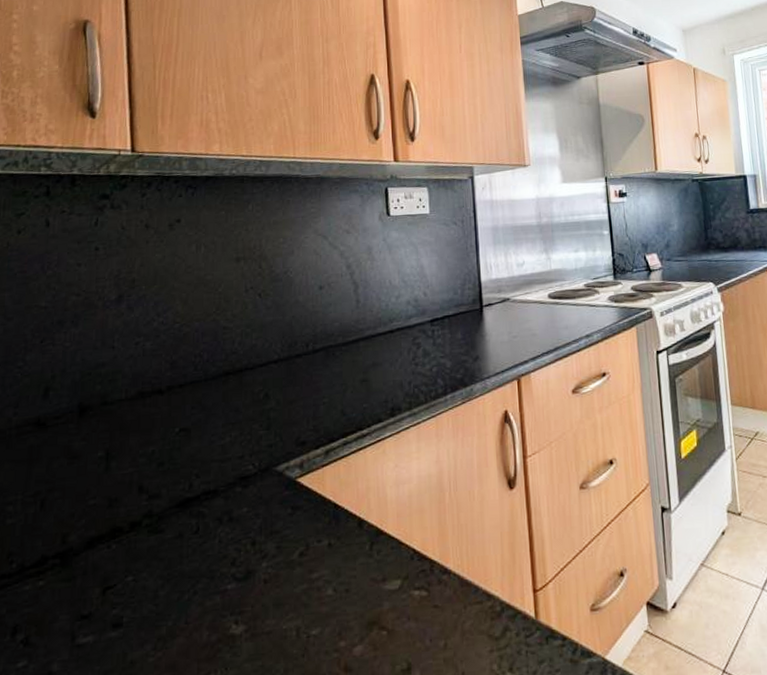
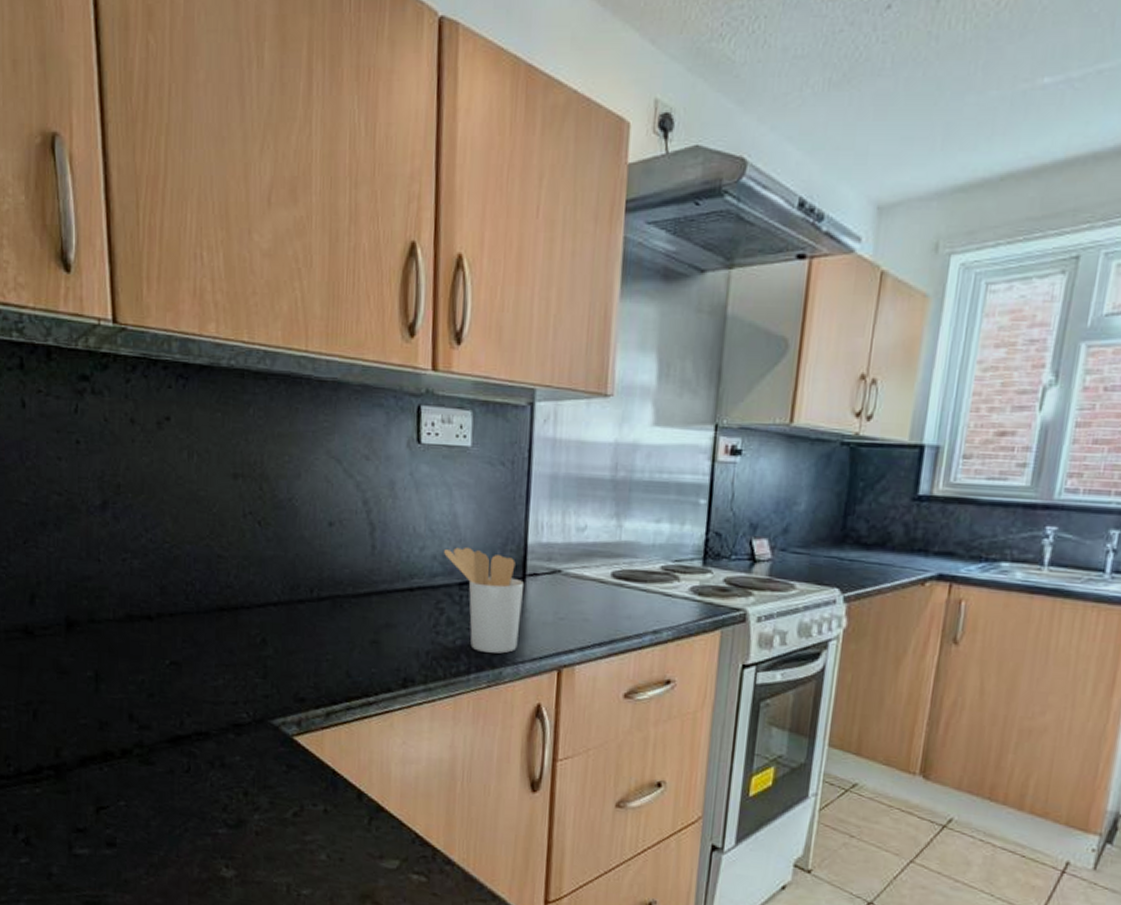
utensil holder: none [416,290,483,374] -> present [444,546,525,654]

